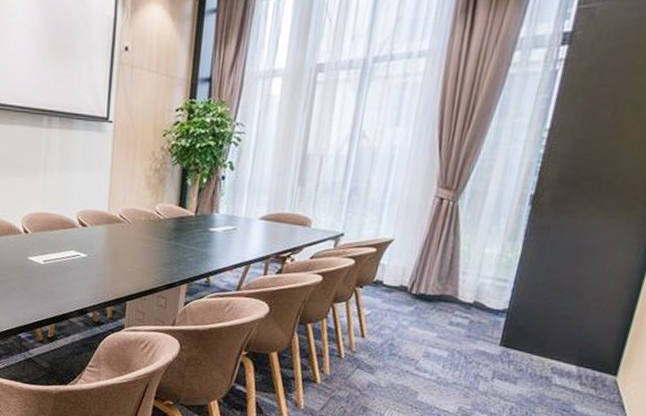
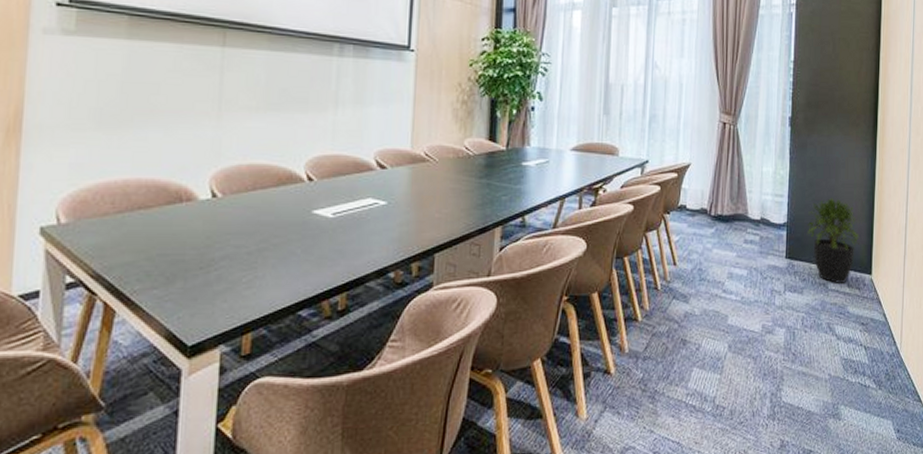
potted plant: none [534,288,609,381] -> present [807,198,859,285]

